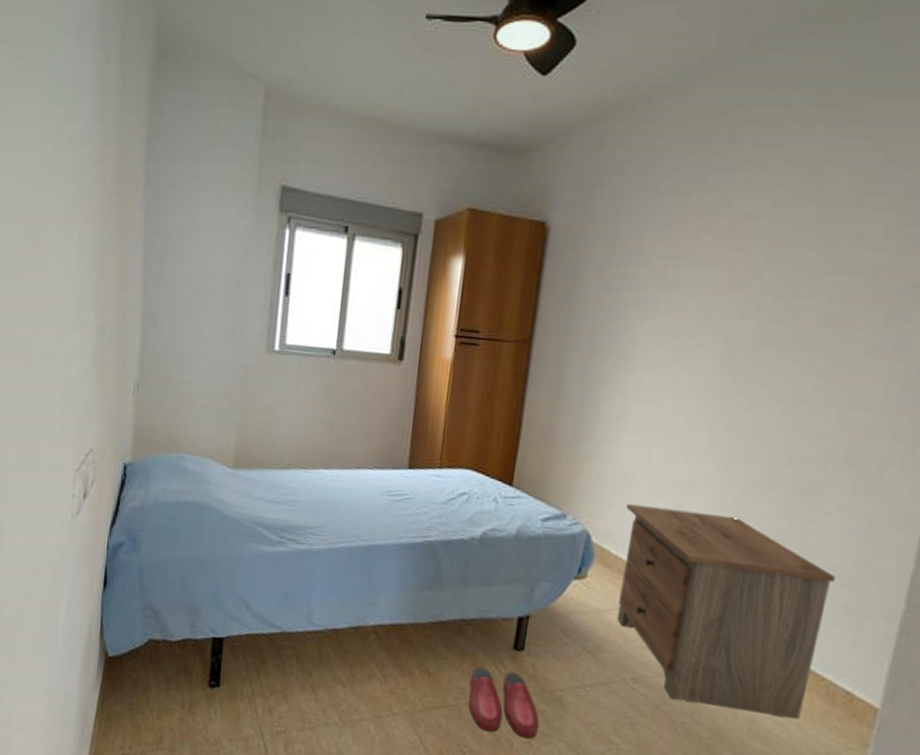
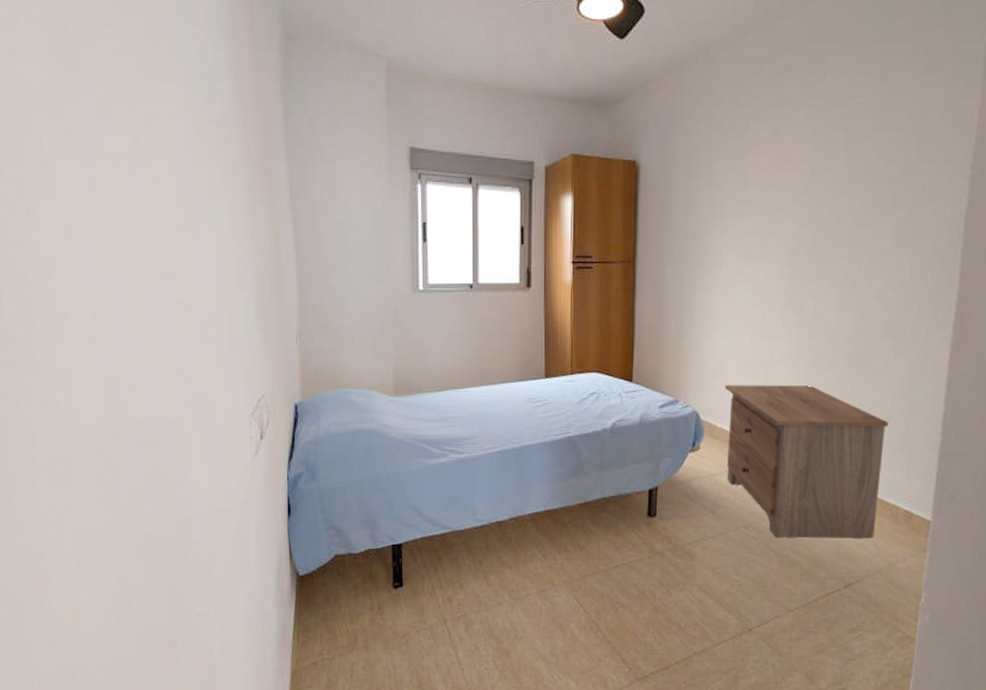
slippers: present [468,665,540,739] -> none [615,534,675,588]

